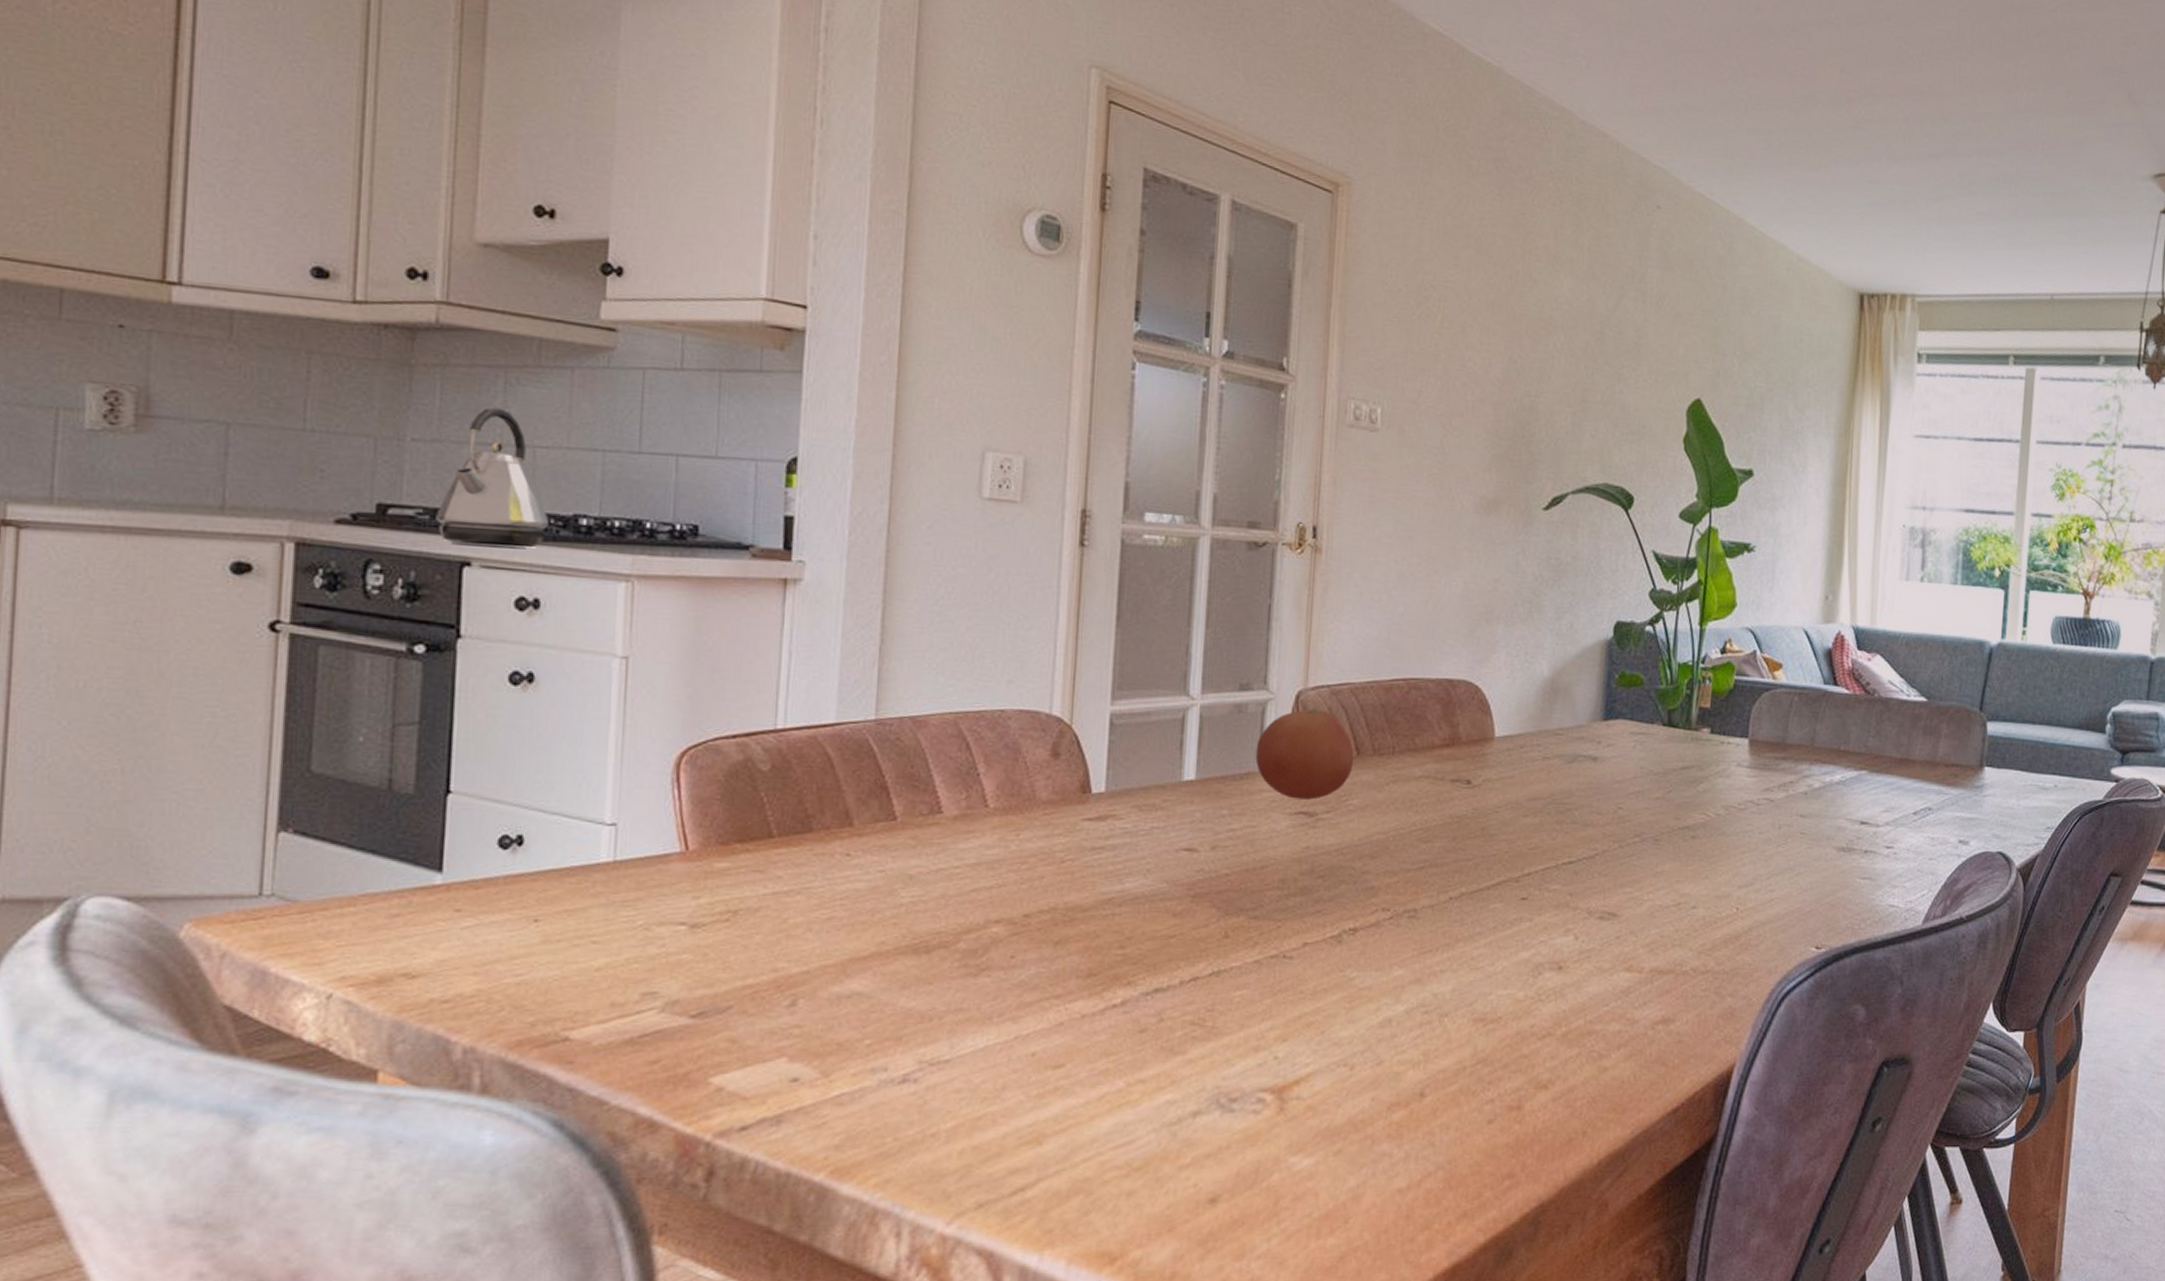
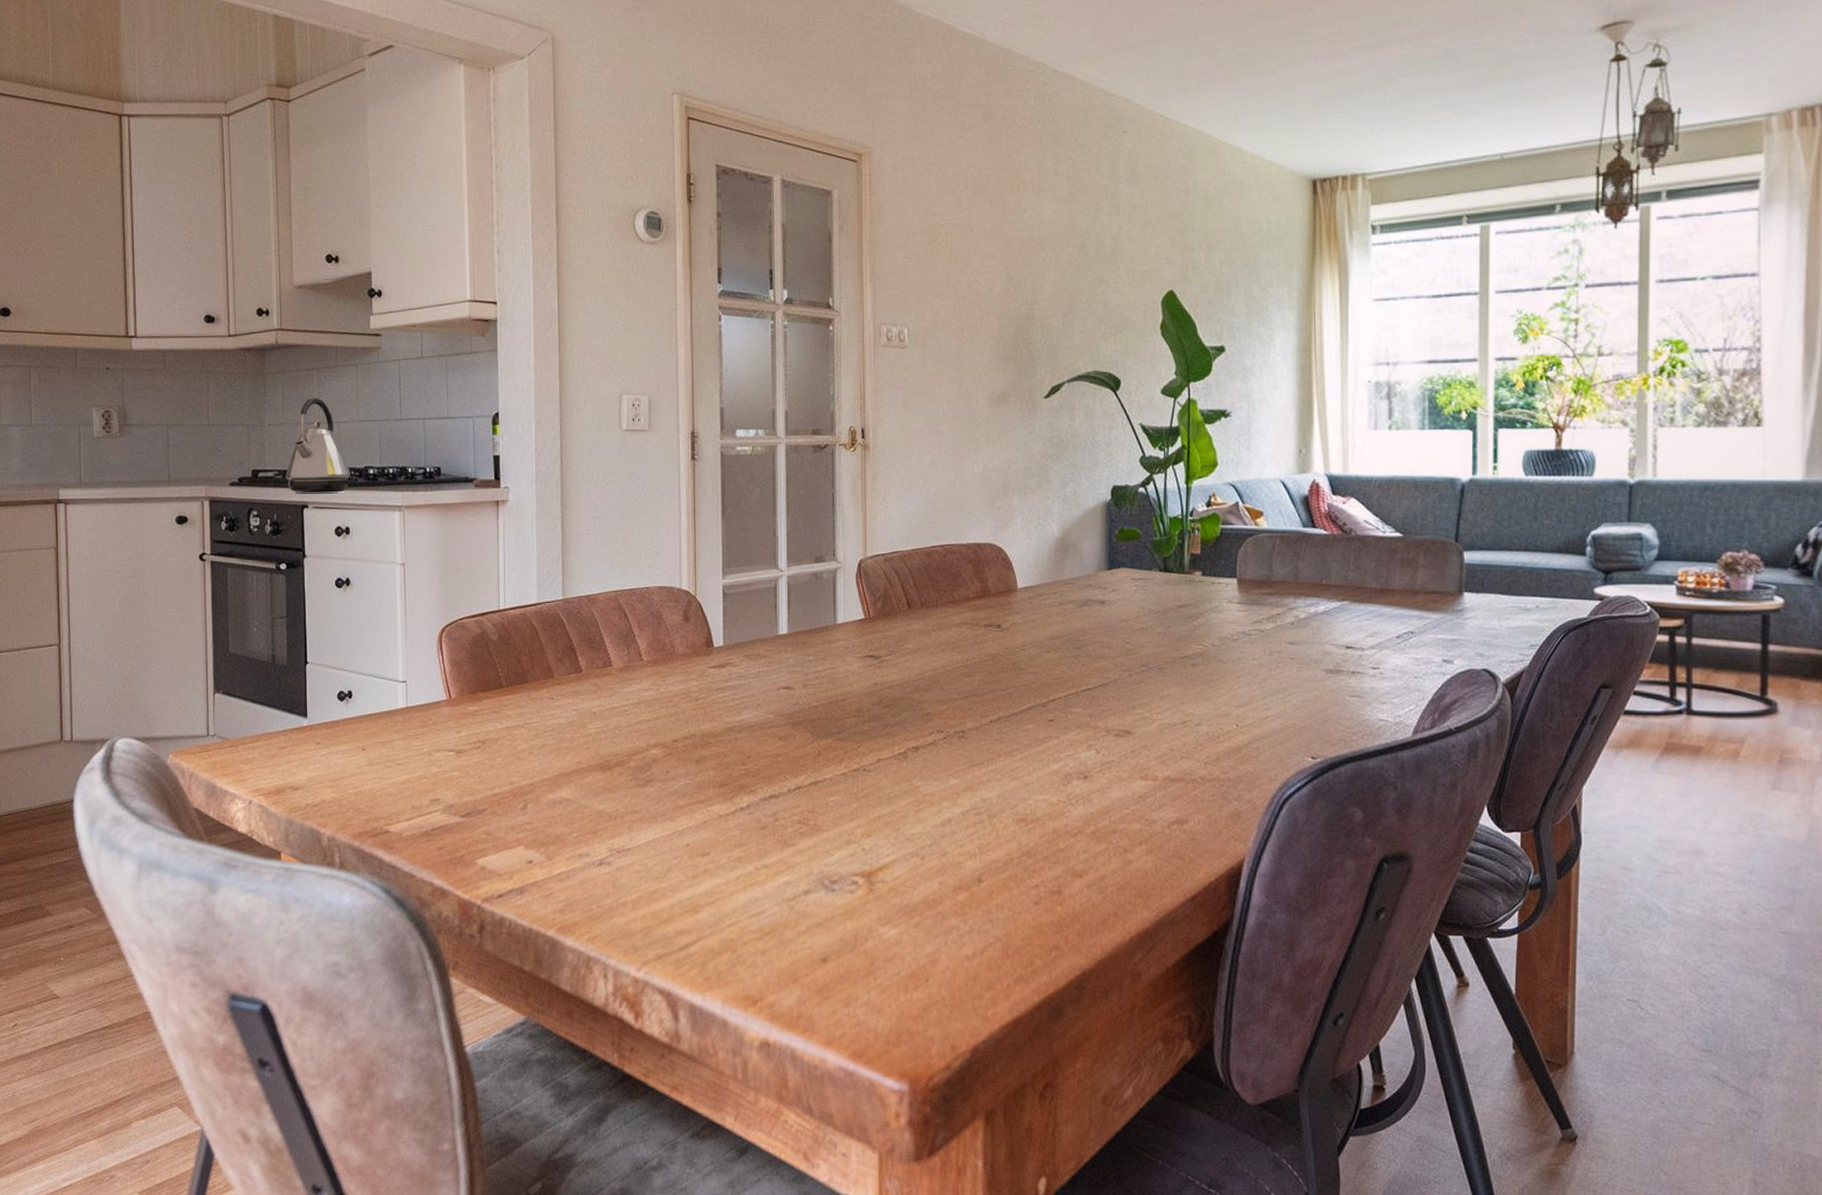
fruit: present [1255,707,1354,800] -> none [831,572,907,646]

